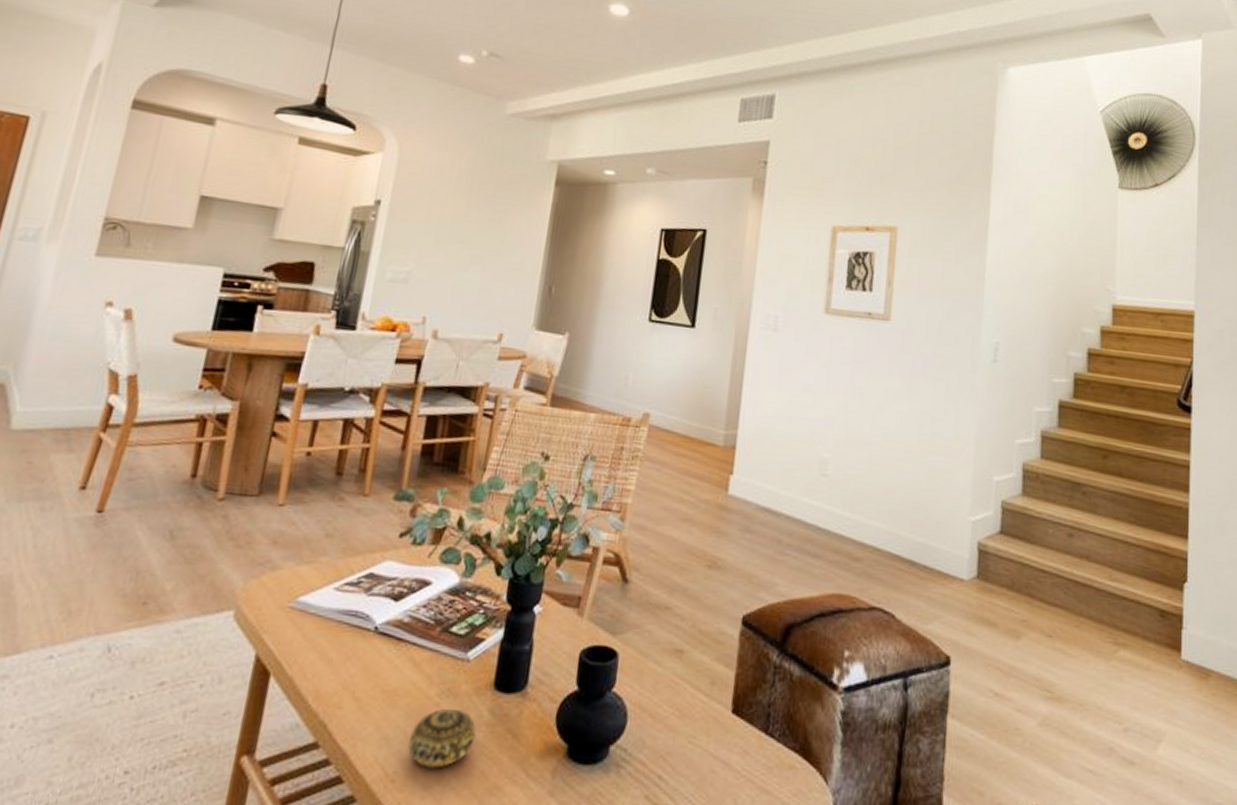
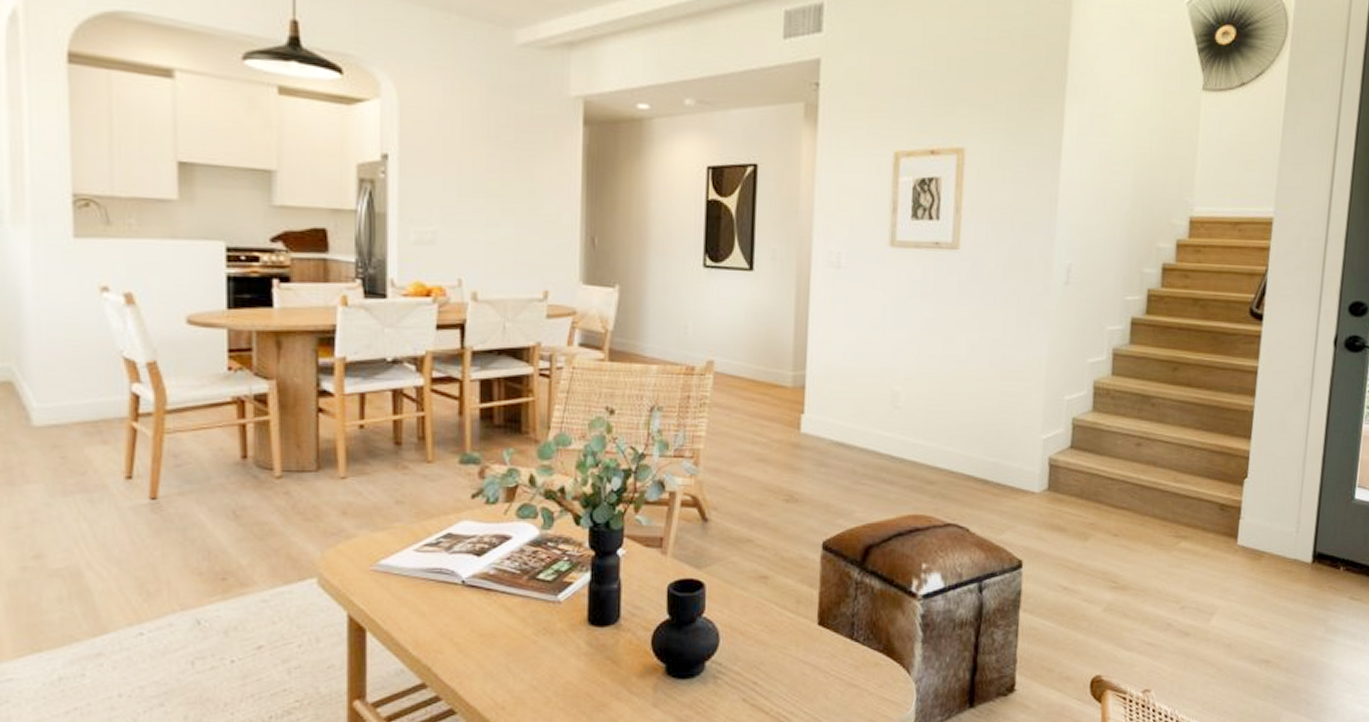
decorative ball: present [409,709,476,769] -> none [514,645,576,695]

